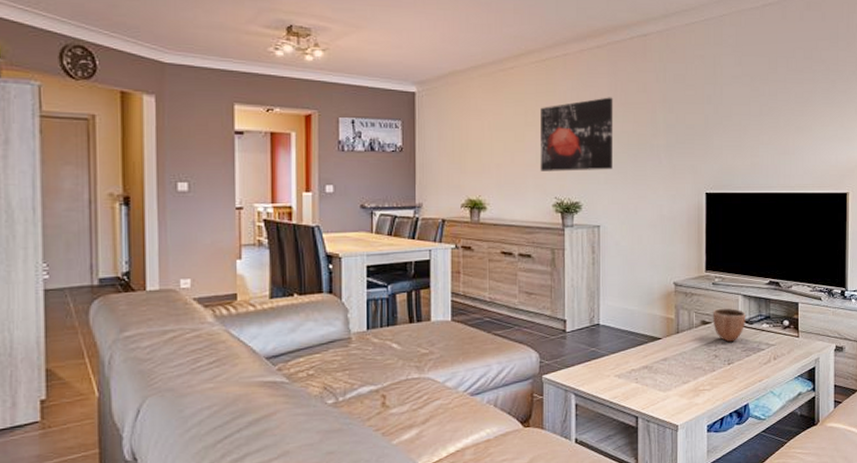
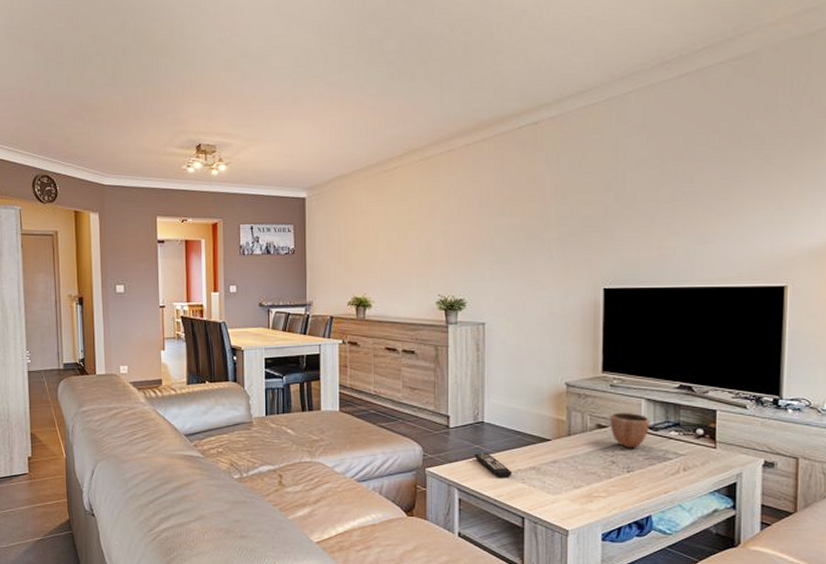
wall art: present [540,97,614,171] -> none [423,191,500,269]
remote control: none [591,355,627,380] -> present [475,453,513,478]

